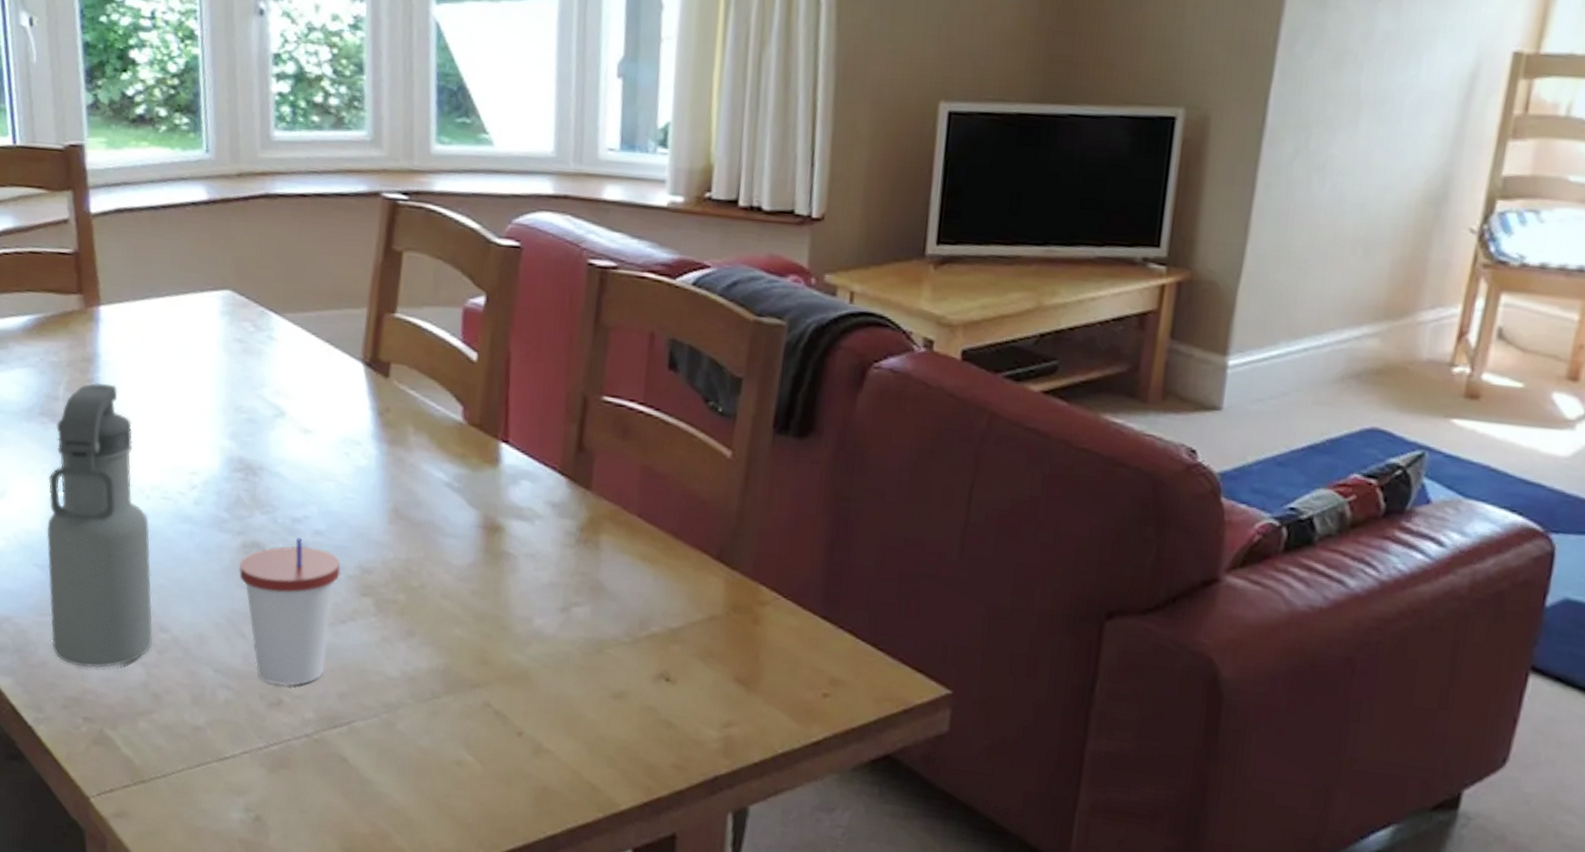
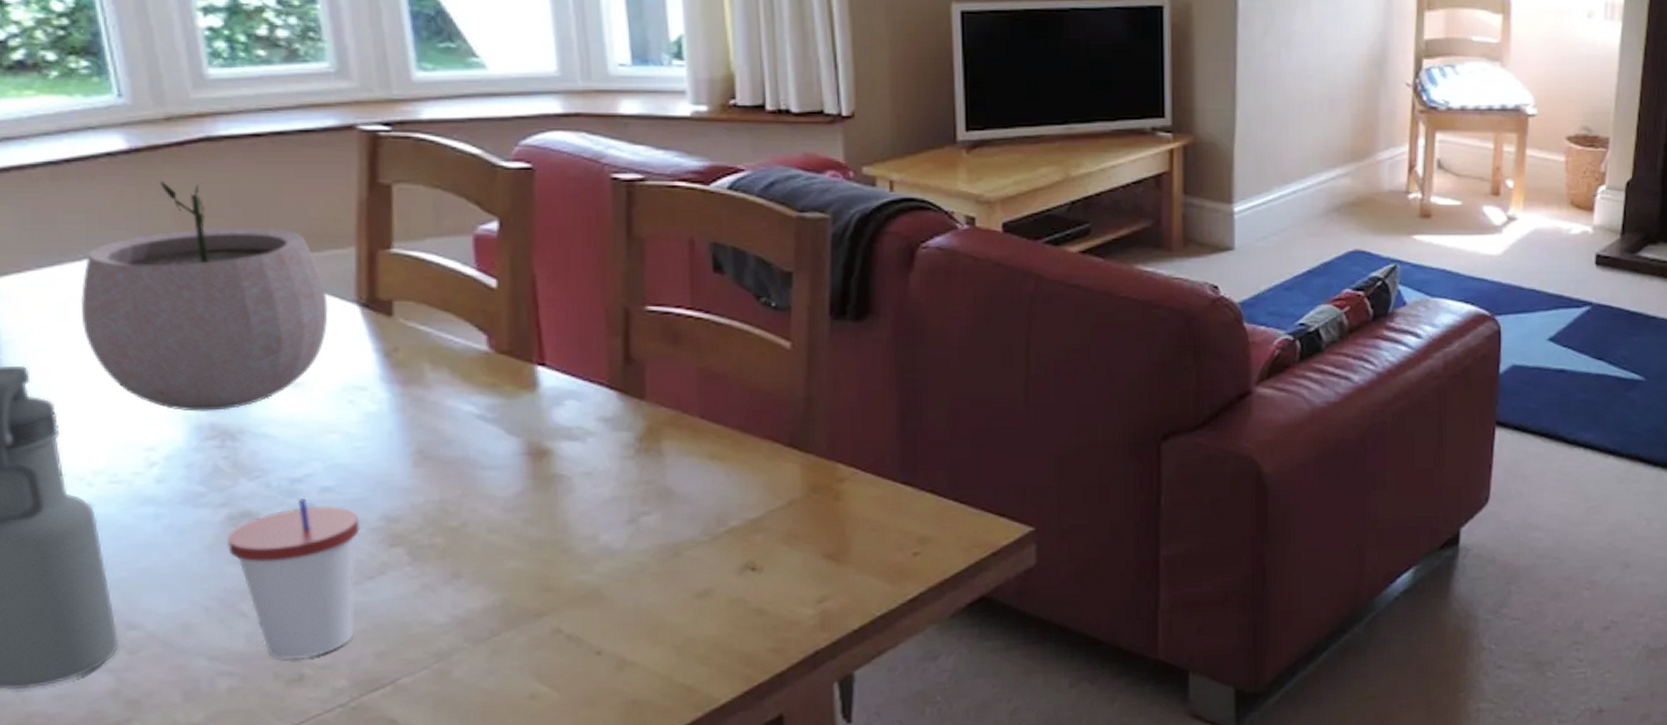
plant pot: none [157,232,341,447] -> present [80,182,328,412]

